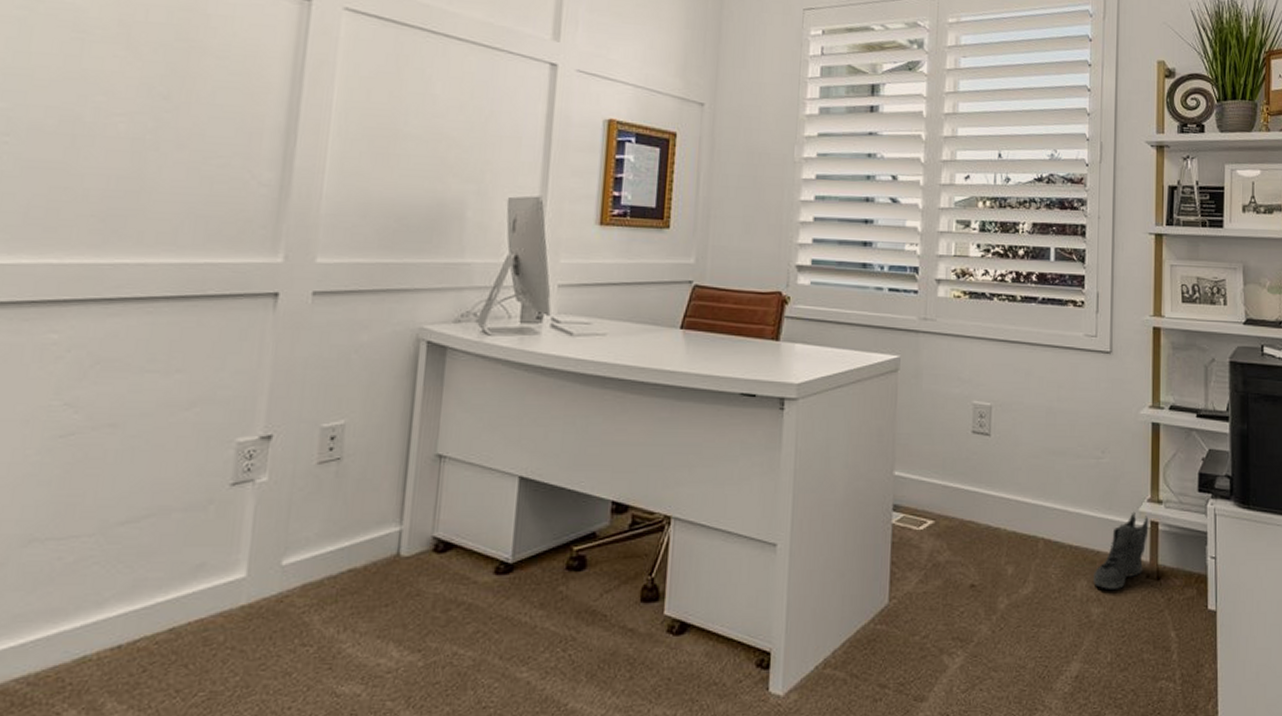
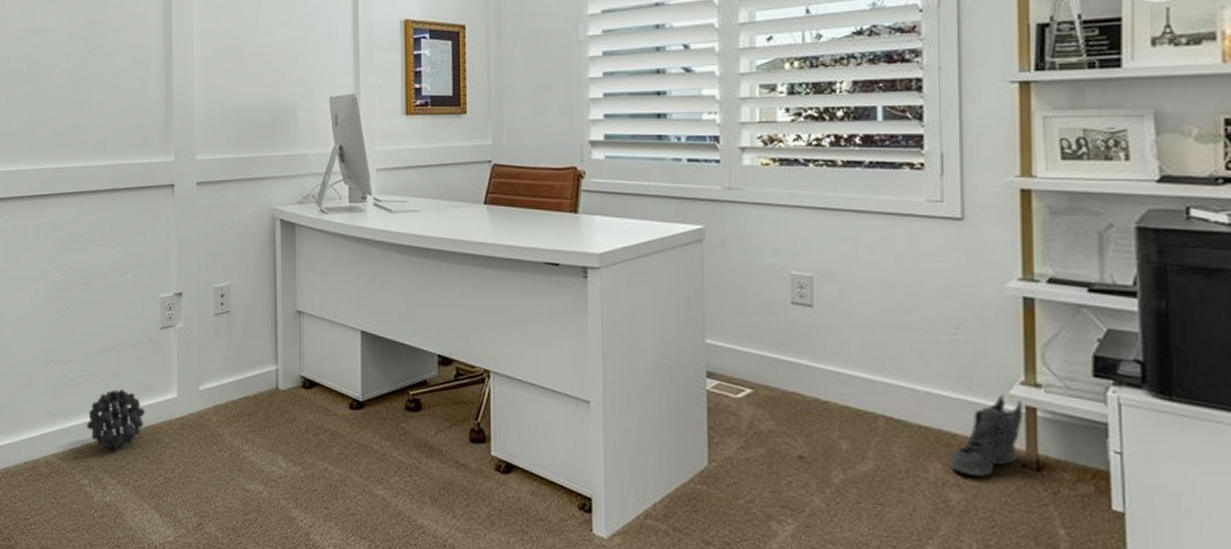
decorative ball: none [85,572,191,661] -> present [86,389,145,449]

